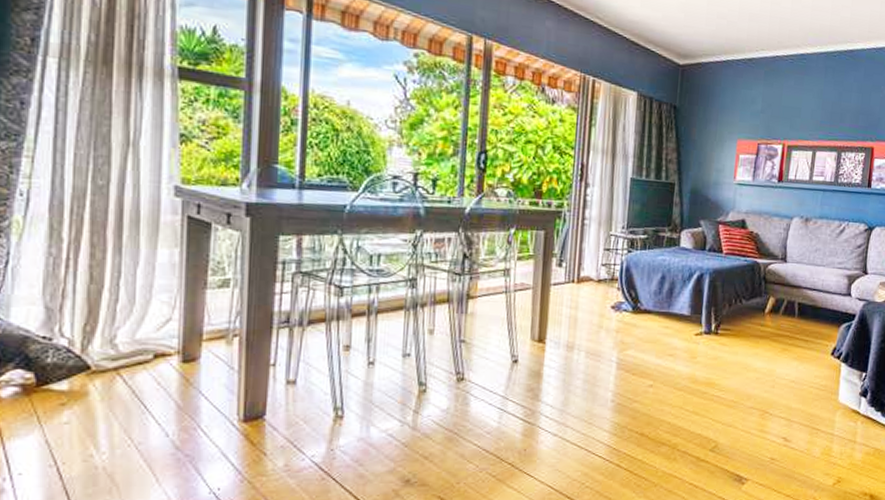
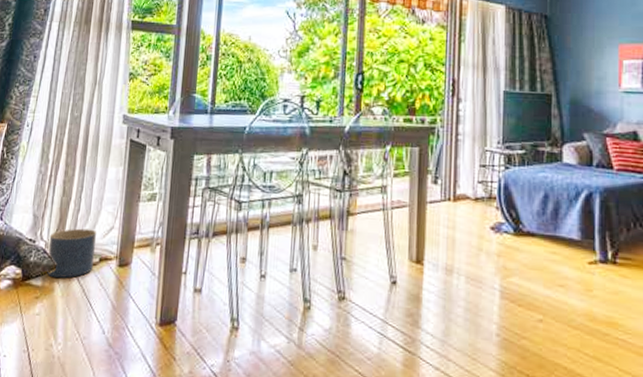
planter: none [74,321,148,381] -> present [47,228,97,279]

